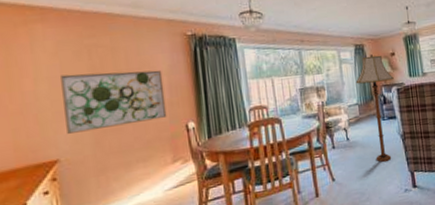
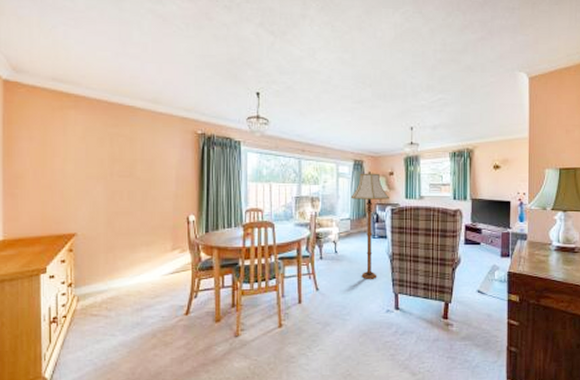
wall art: present [59,70,167,134] -> none [84,158,172,211]

